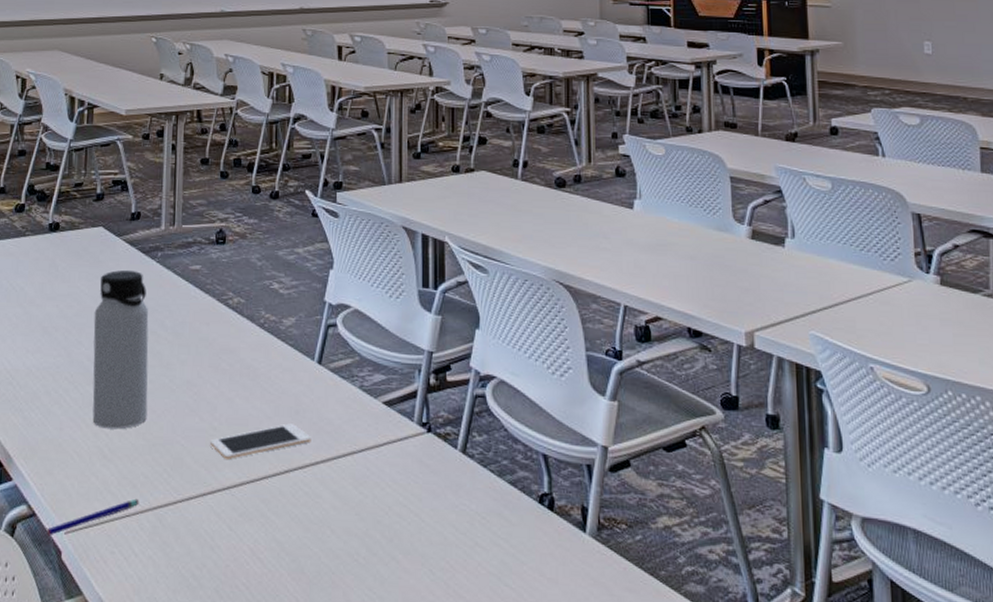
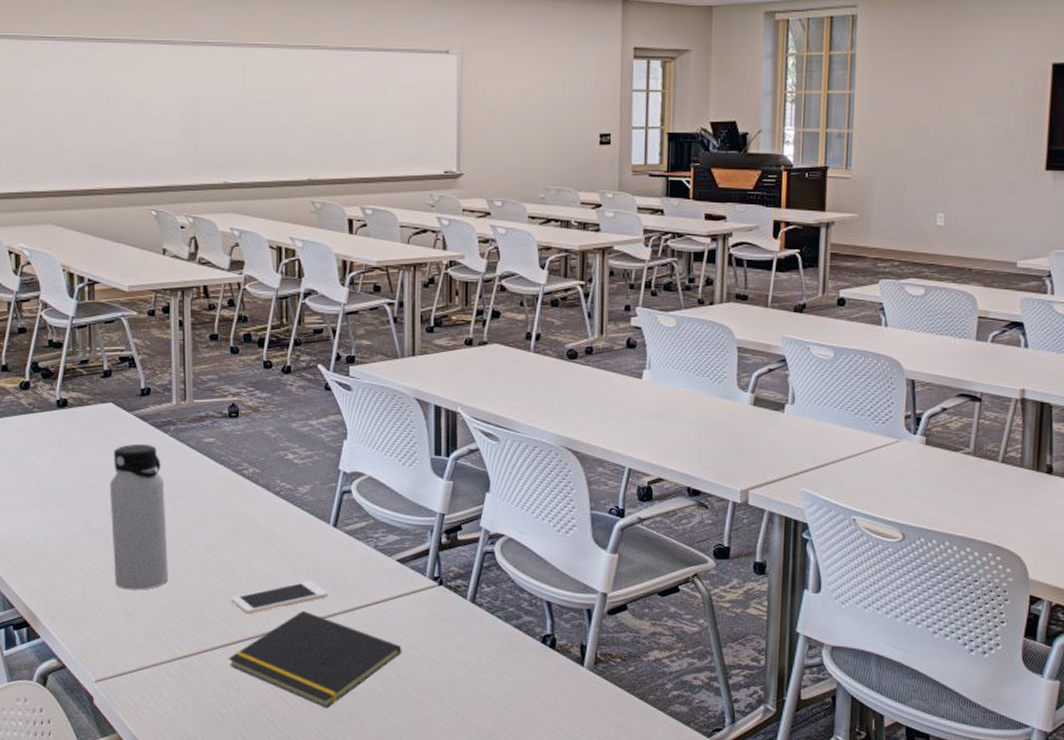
pen: present [47,498,139,536] -> none [78,650,165,685]
notepad: none [204,457,388,574] -> present [228,610,402,709]

